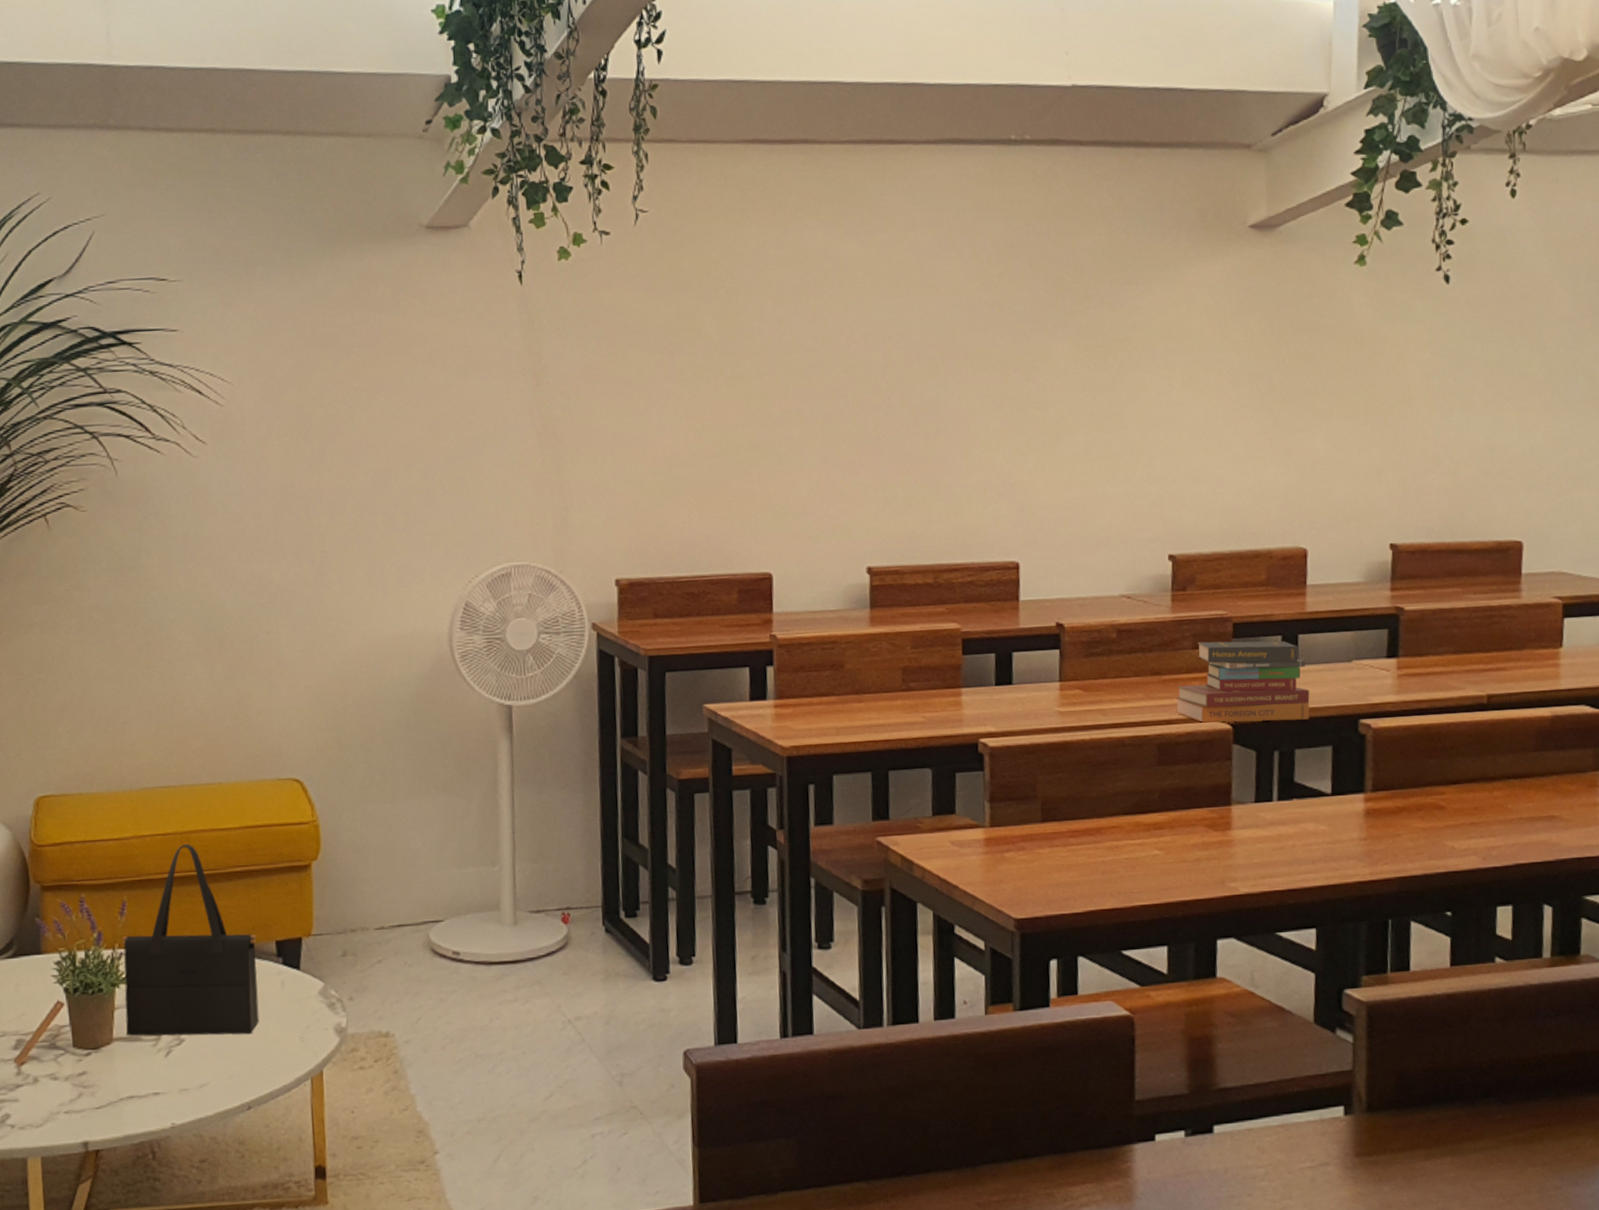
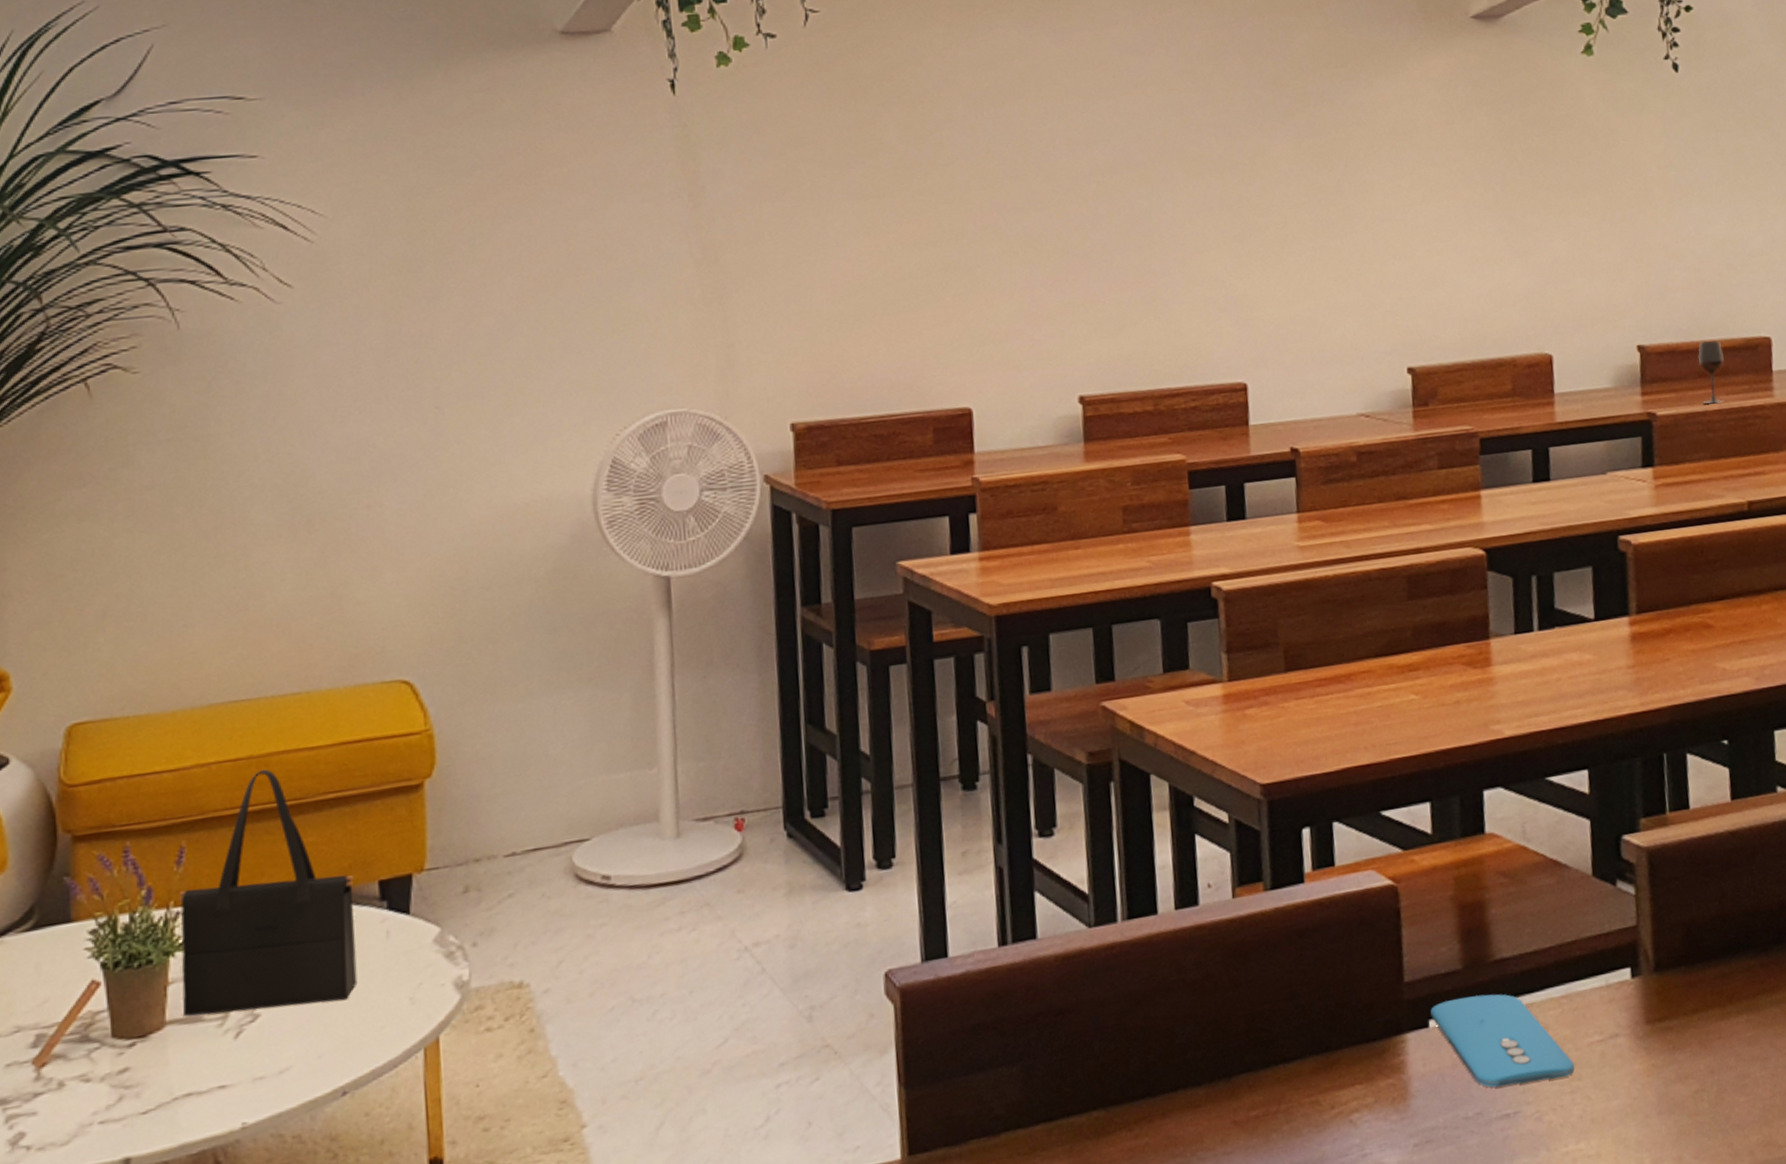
phone: none [1157,1117,1286,1198] -> present [1430,994,1575,1088]
books: present [1175,640,1310,723] -> none [1424,455,1567,550]
wine glass: none [1448,542,1474,603] -> present [1697,340,1726,406]

